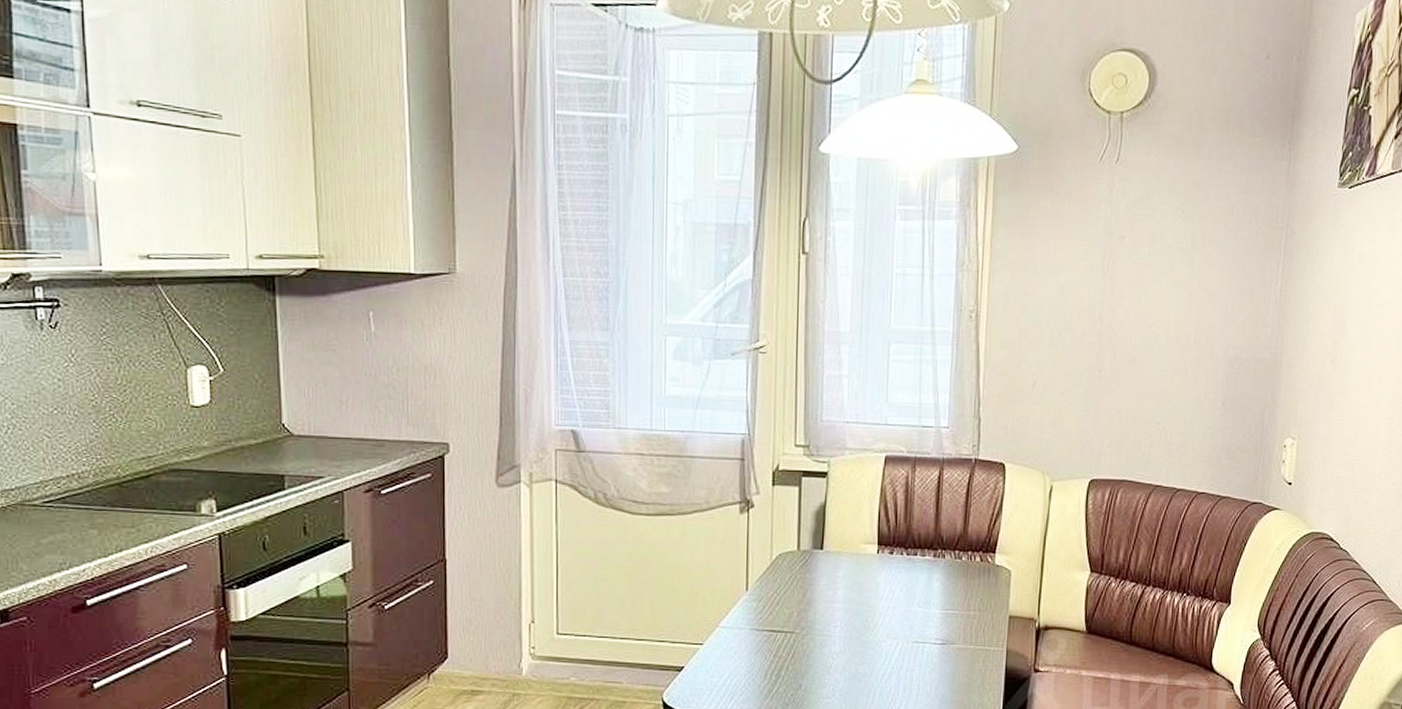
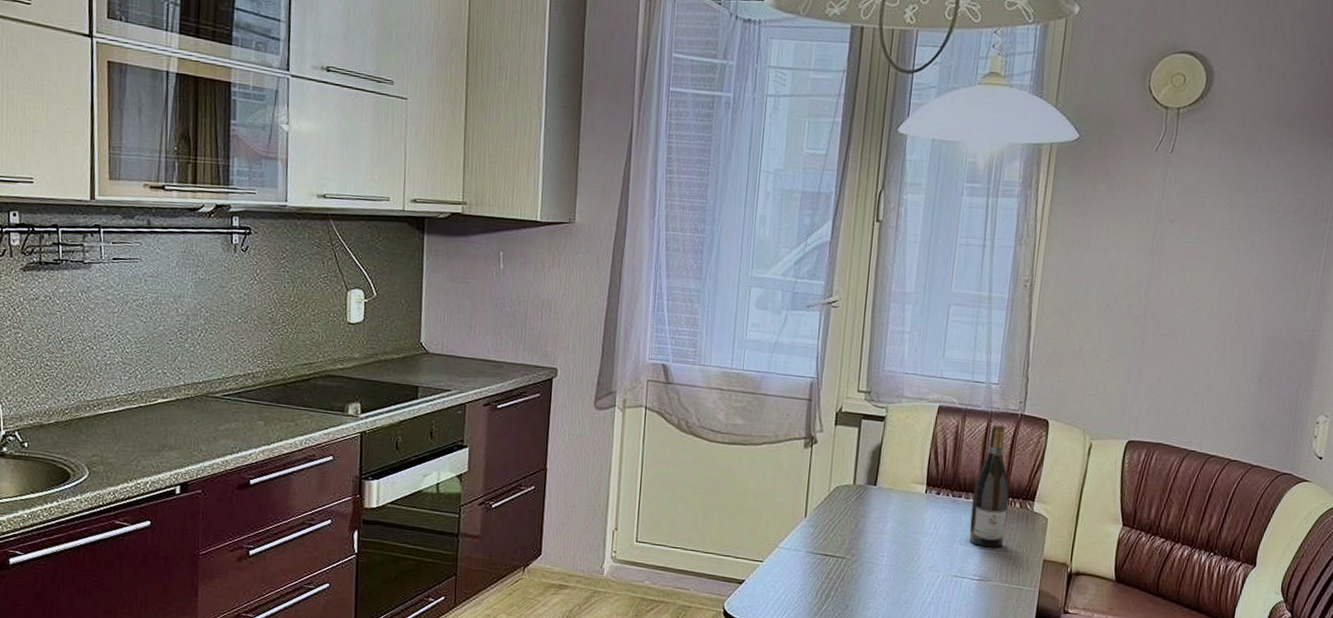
wine bottle: none [928,472,968,606] -> present [969,424,1009,547]

